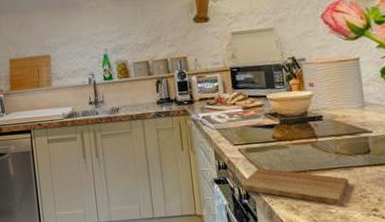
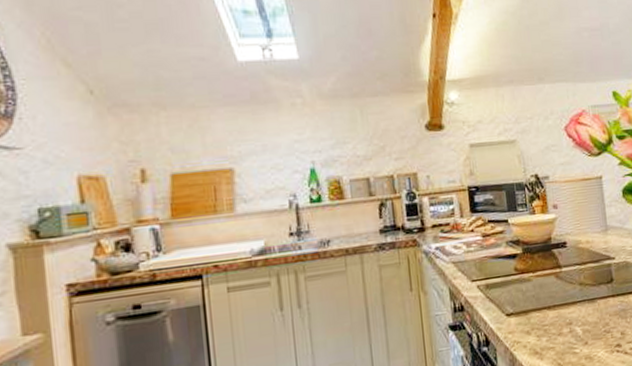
cutting board: present [240,168,349,206] -> none [479,306,593,345]

